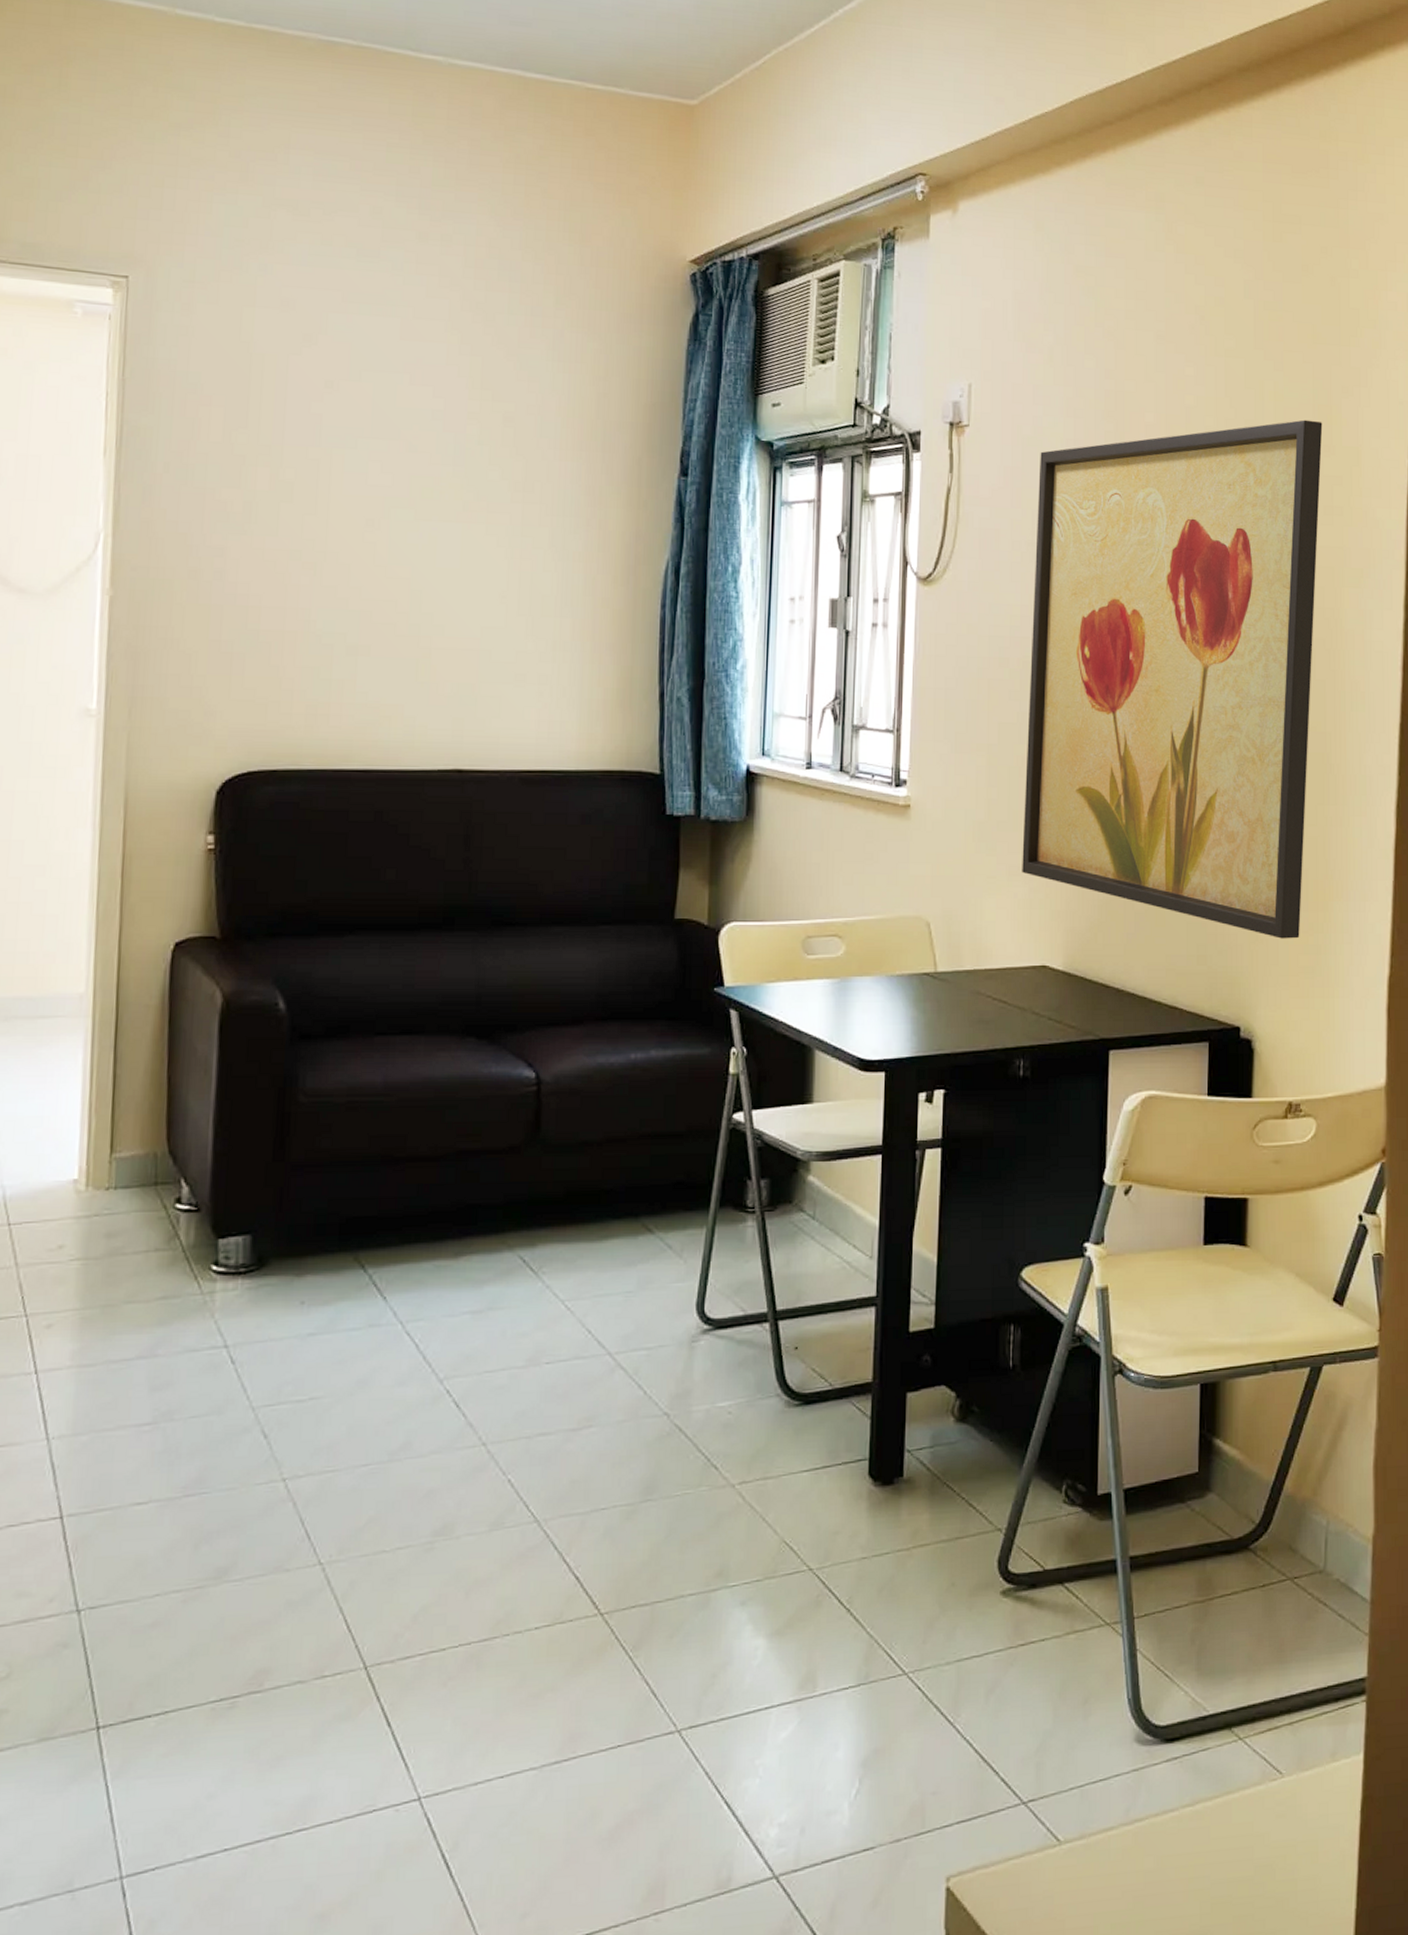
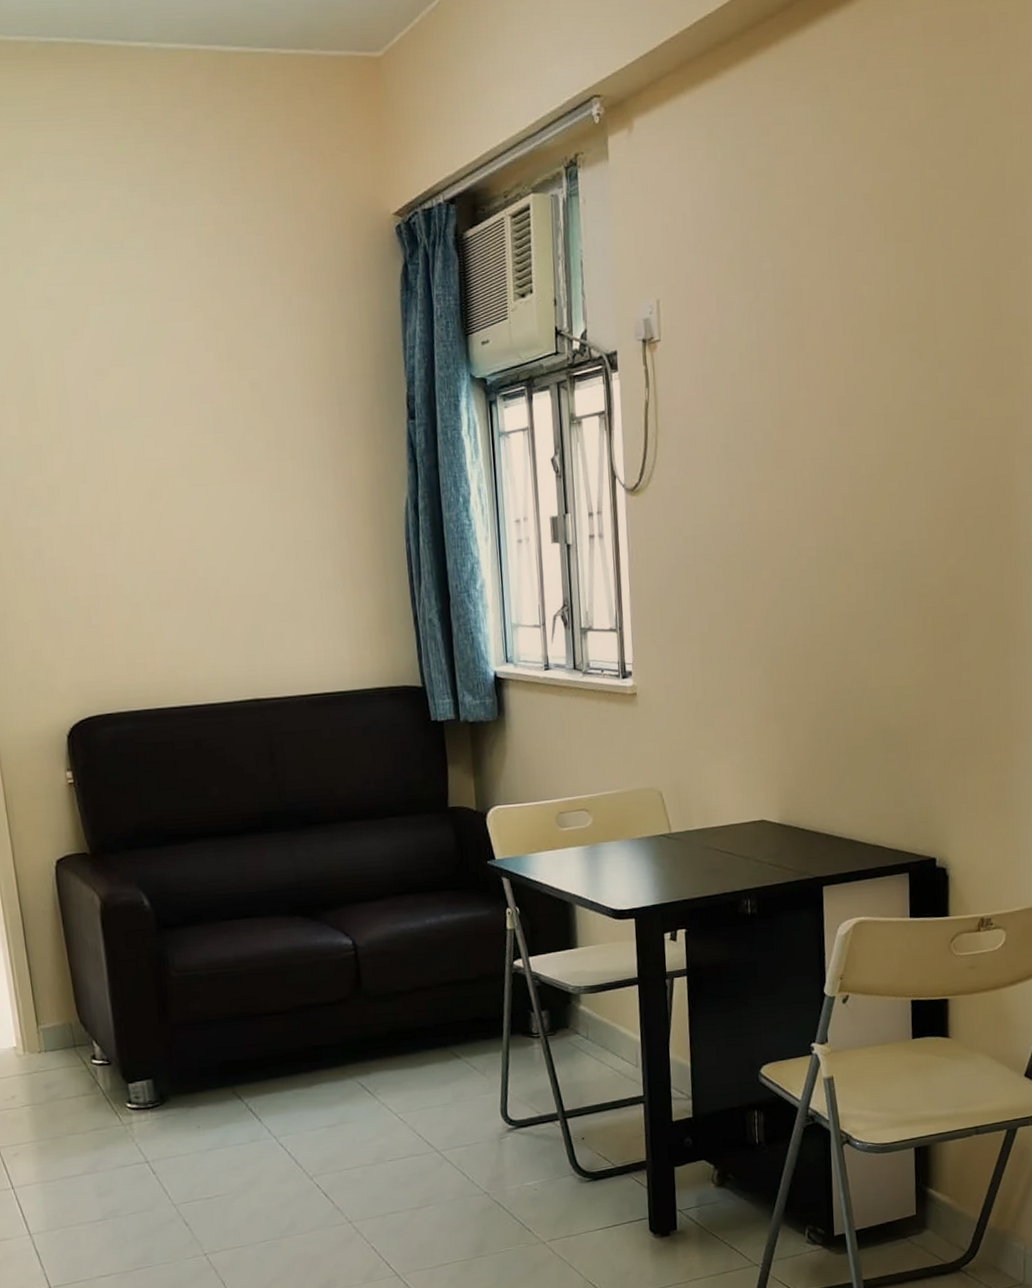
wall art: present [1022,419,1323,939] -> none [727,295,992,780]

